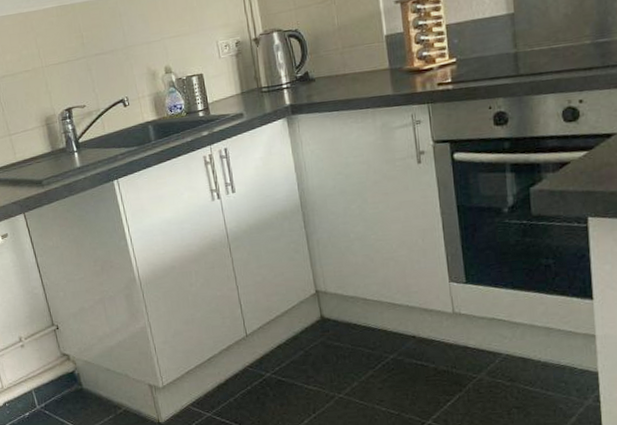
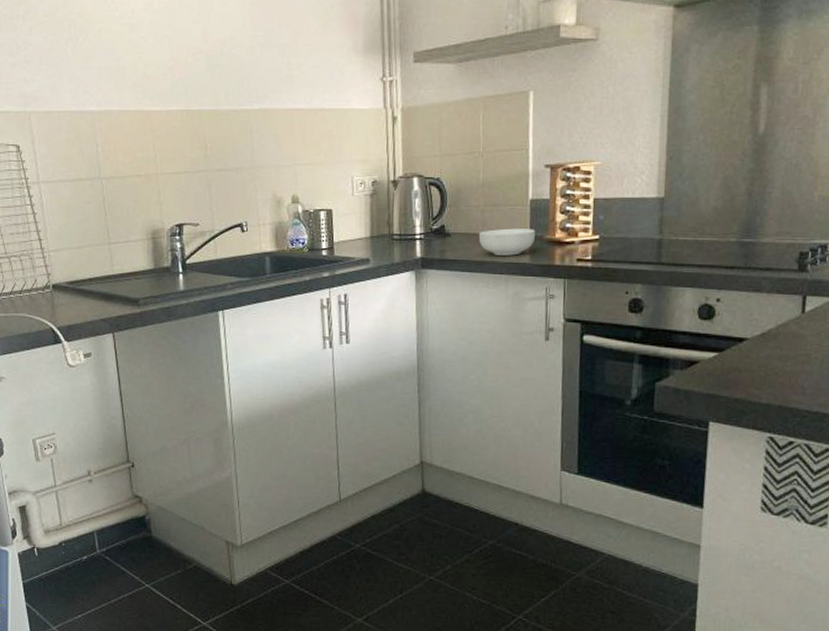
cereal bowl: none [341,62,395,92] -> present [478,228,535,256]

